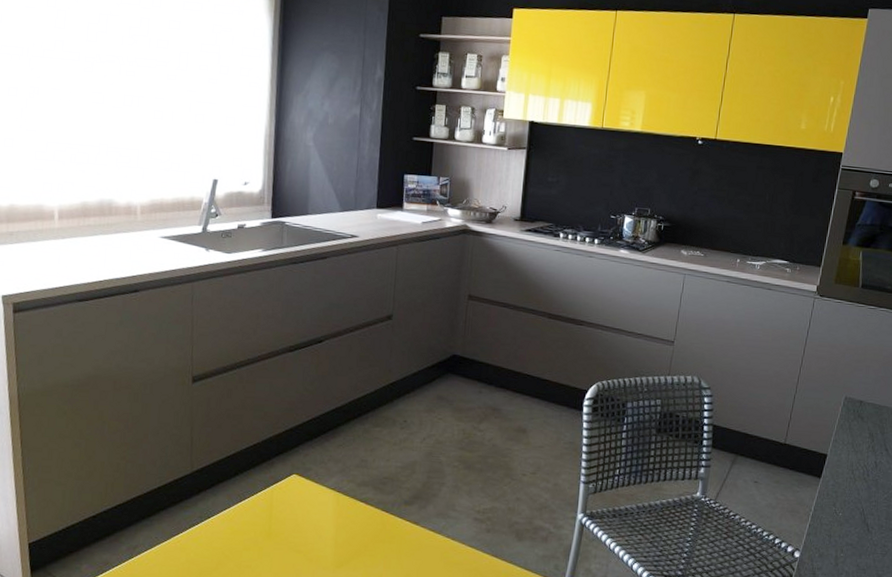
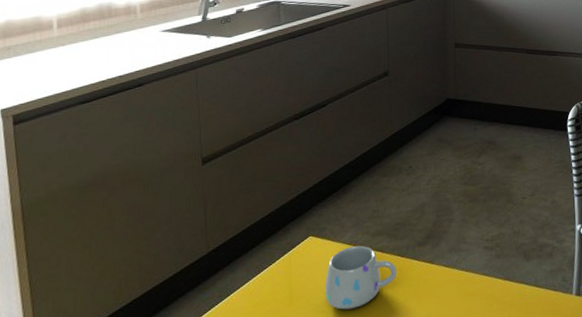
mug: none [304,492,380,555] -> present [325,245,398,310]

